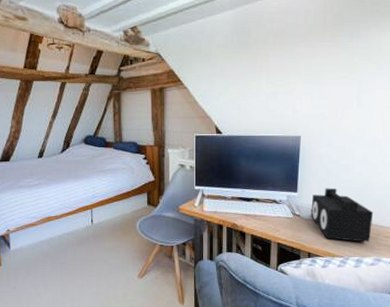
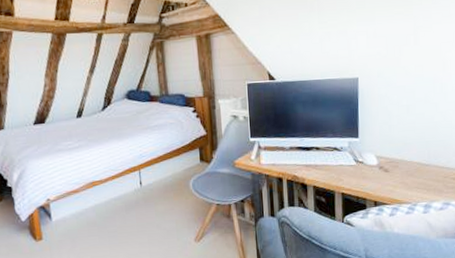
speaker: present [311,188,374,242] -> none [374,130,439,186]

